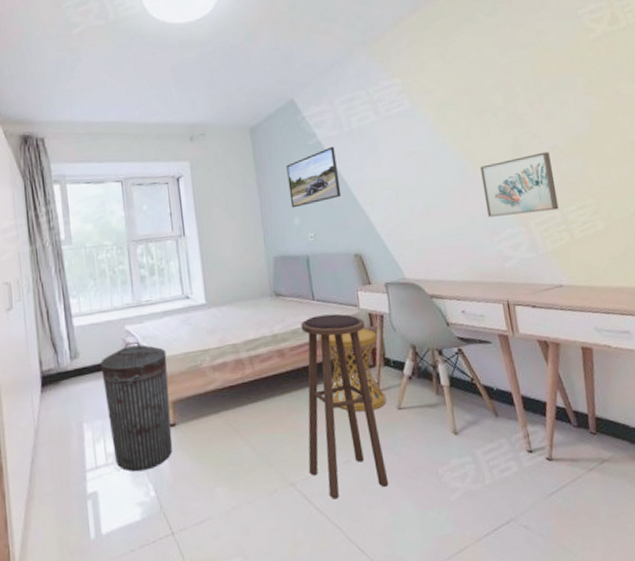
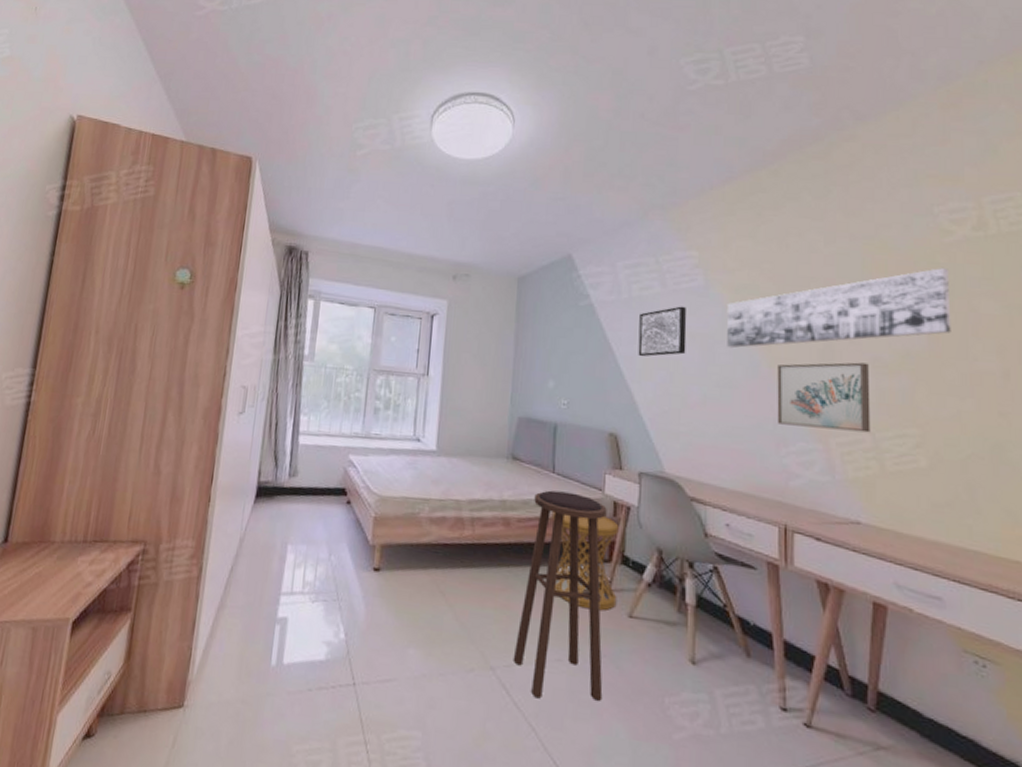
trash can: present [100,341,173,472] -> none [312,472,386,610]
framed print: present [286,146,342,208] -> none [547,311,608,370]
wall art: none [361,129,406,182] -> present [638,306,687,357]
wall art: none [431,60,606,160] -> present [726,267,951,349]

